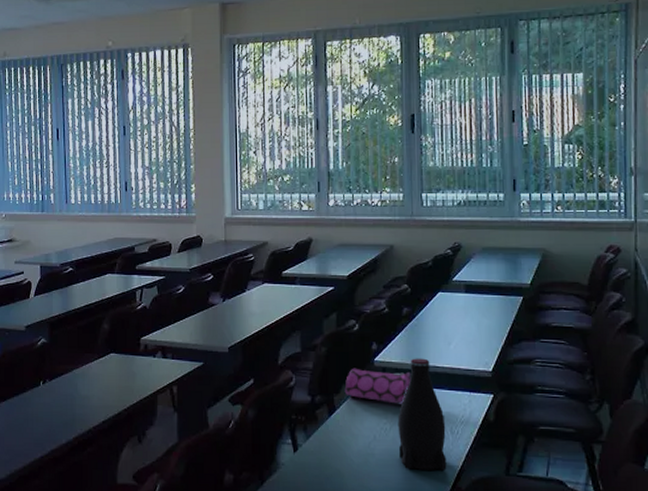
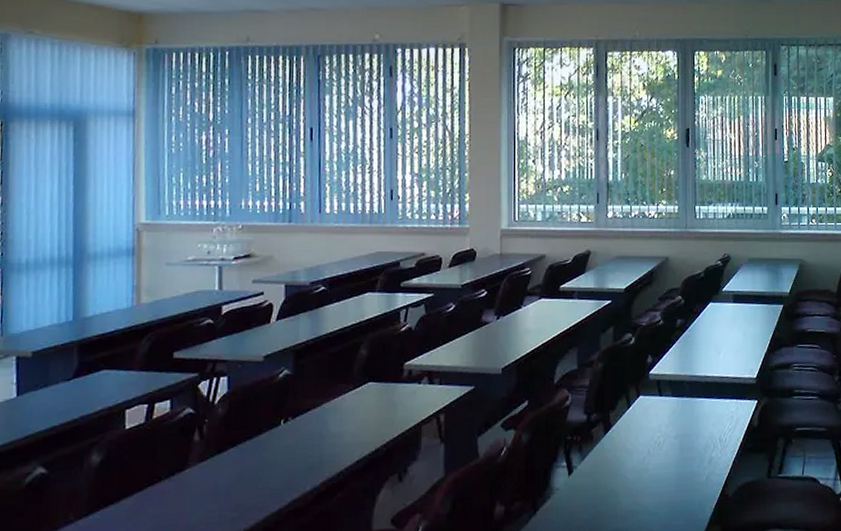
pencil case: present [344,368,410,404] -> none [620,382,683,416]
bottle: present [397,358,447,470] -> none [671,369,715,482]

